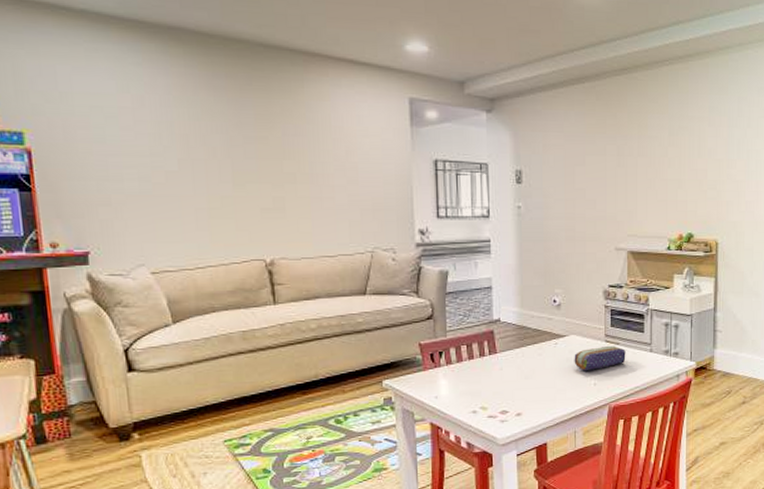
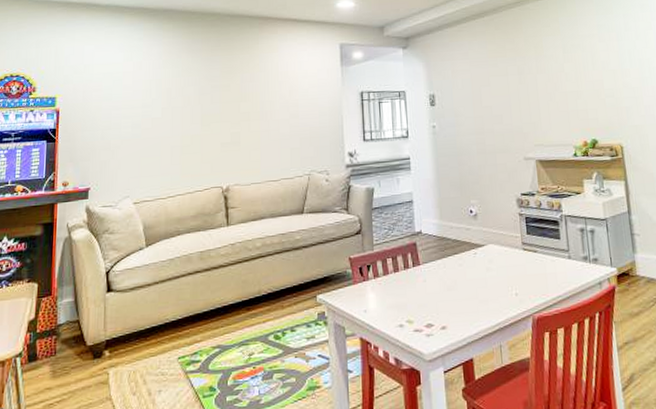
pencil case: present [574,345,626,371] -> none [493,253,545,280]

